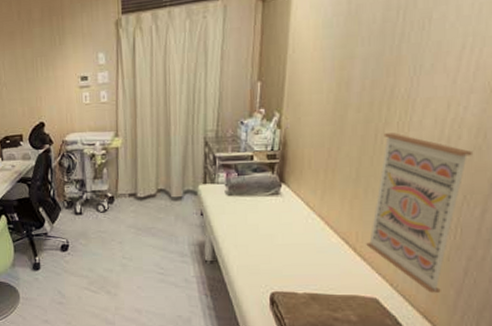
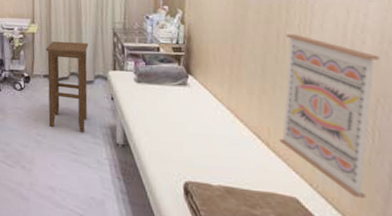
stool: none [131,155,177,251] -> present [46,41,88,132]

